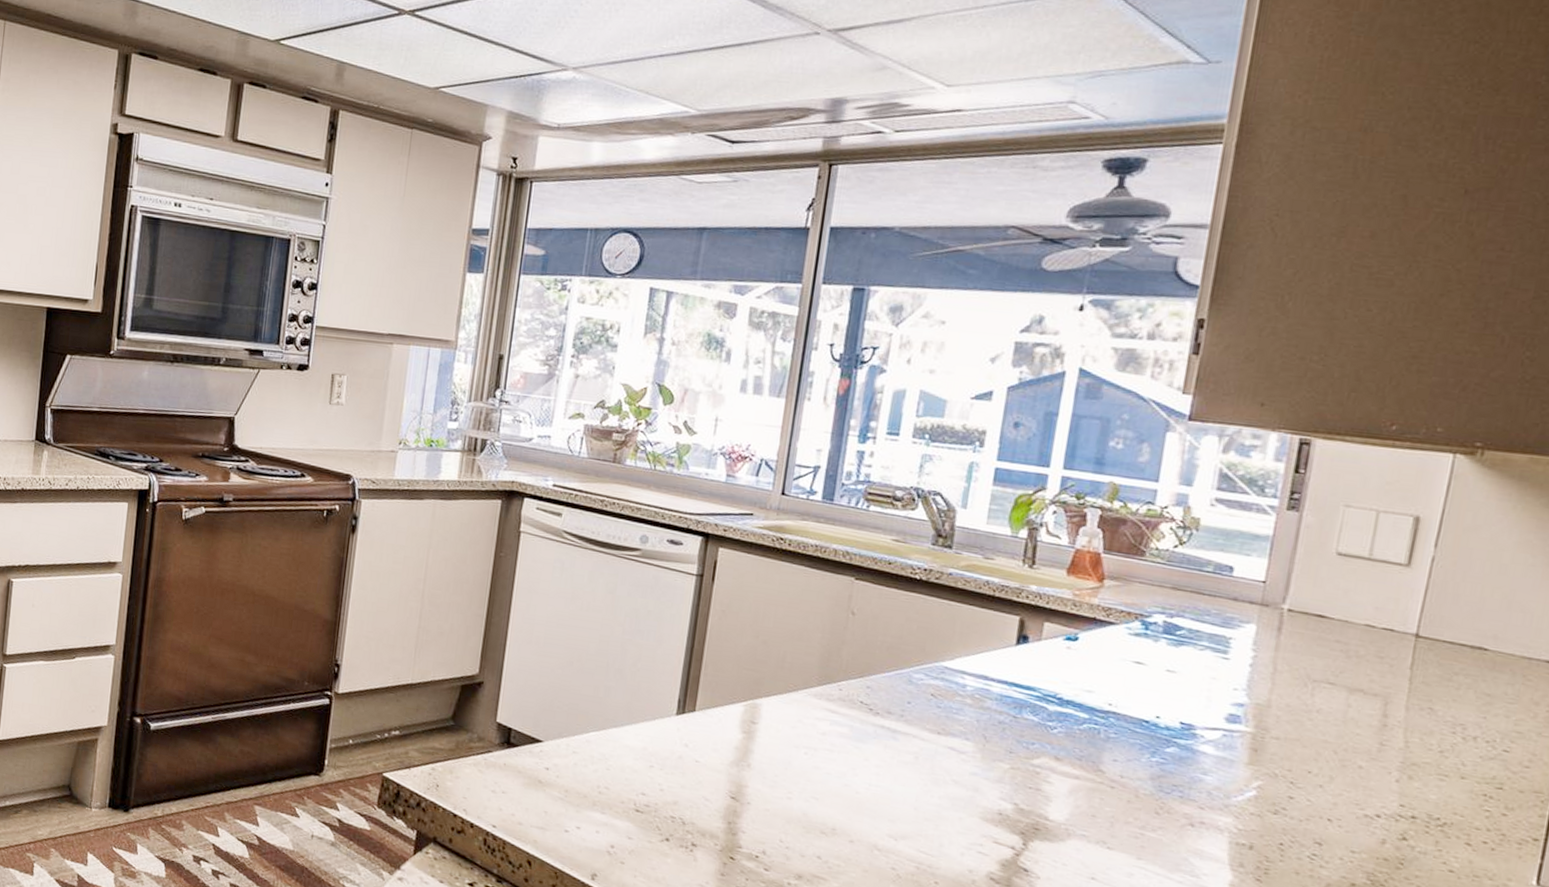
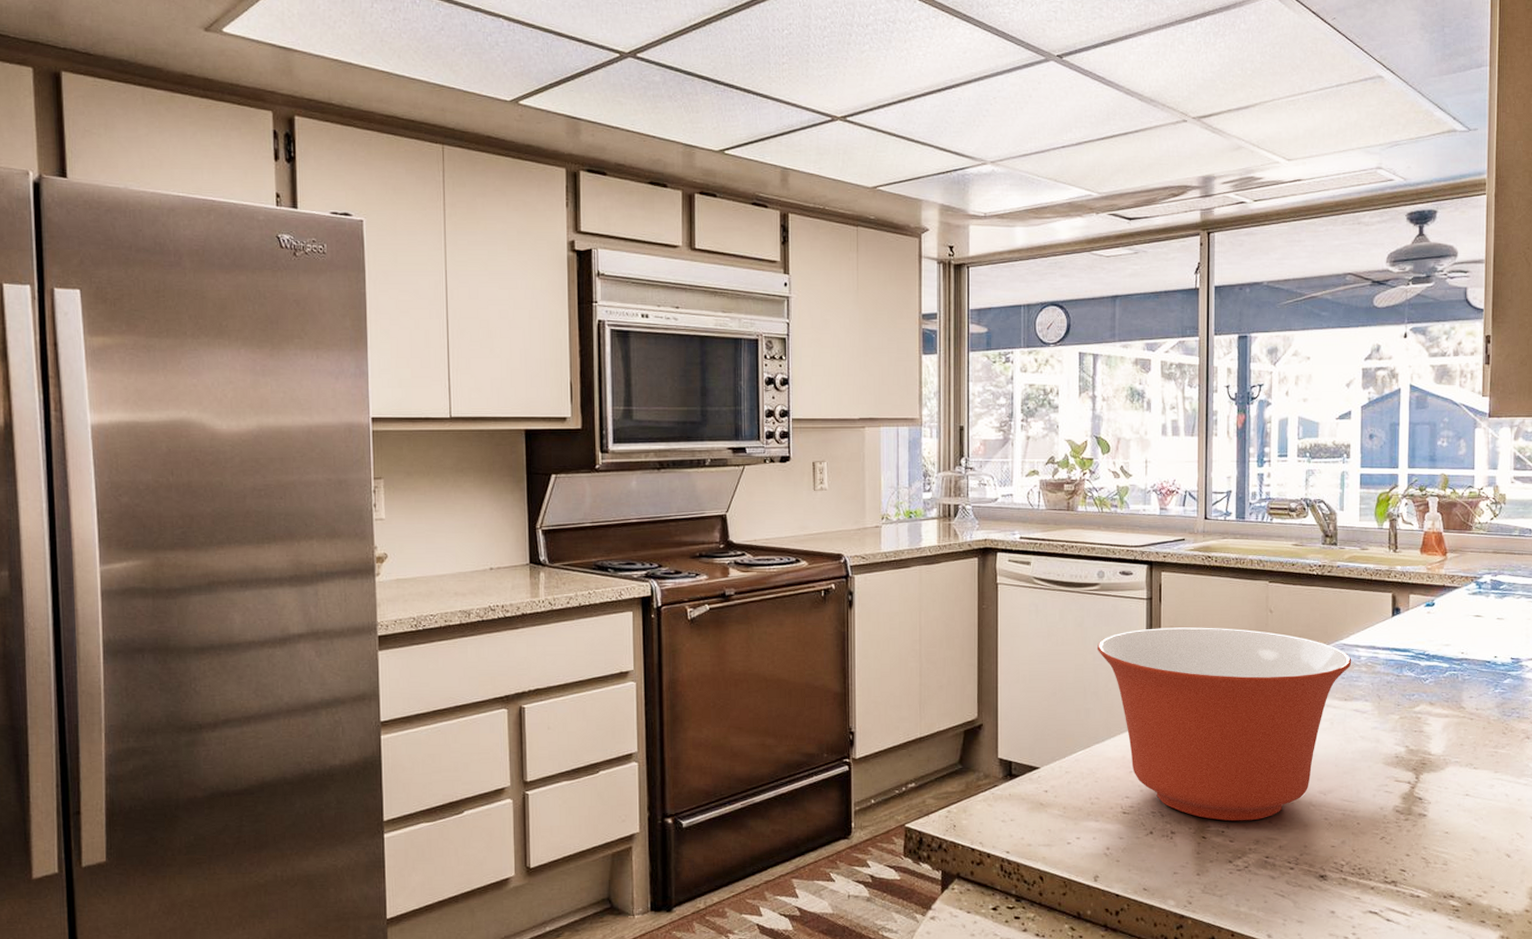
mixing bowl: none [628,608,954,852] -> present [1096,627,1352,821]

